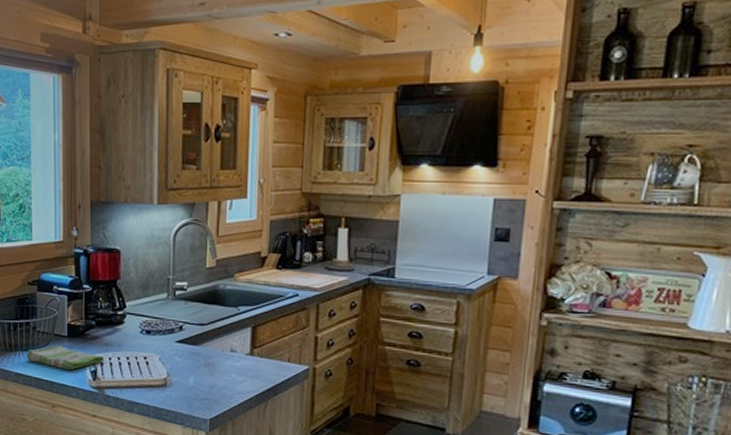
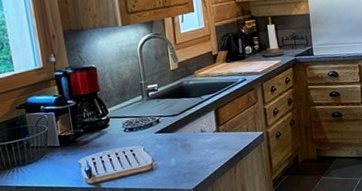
dish towel: present [26,344,104,370] -> none [23,154,96,174]

